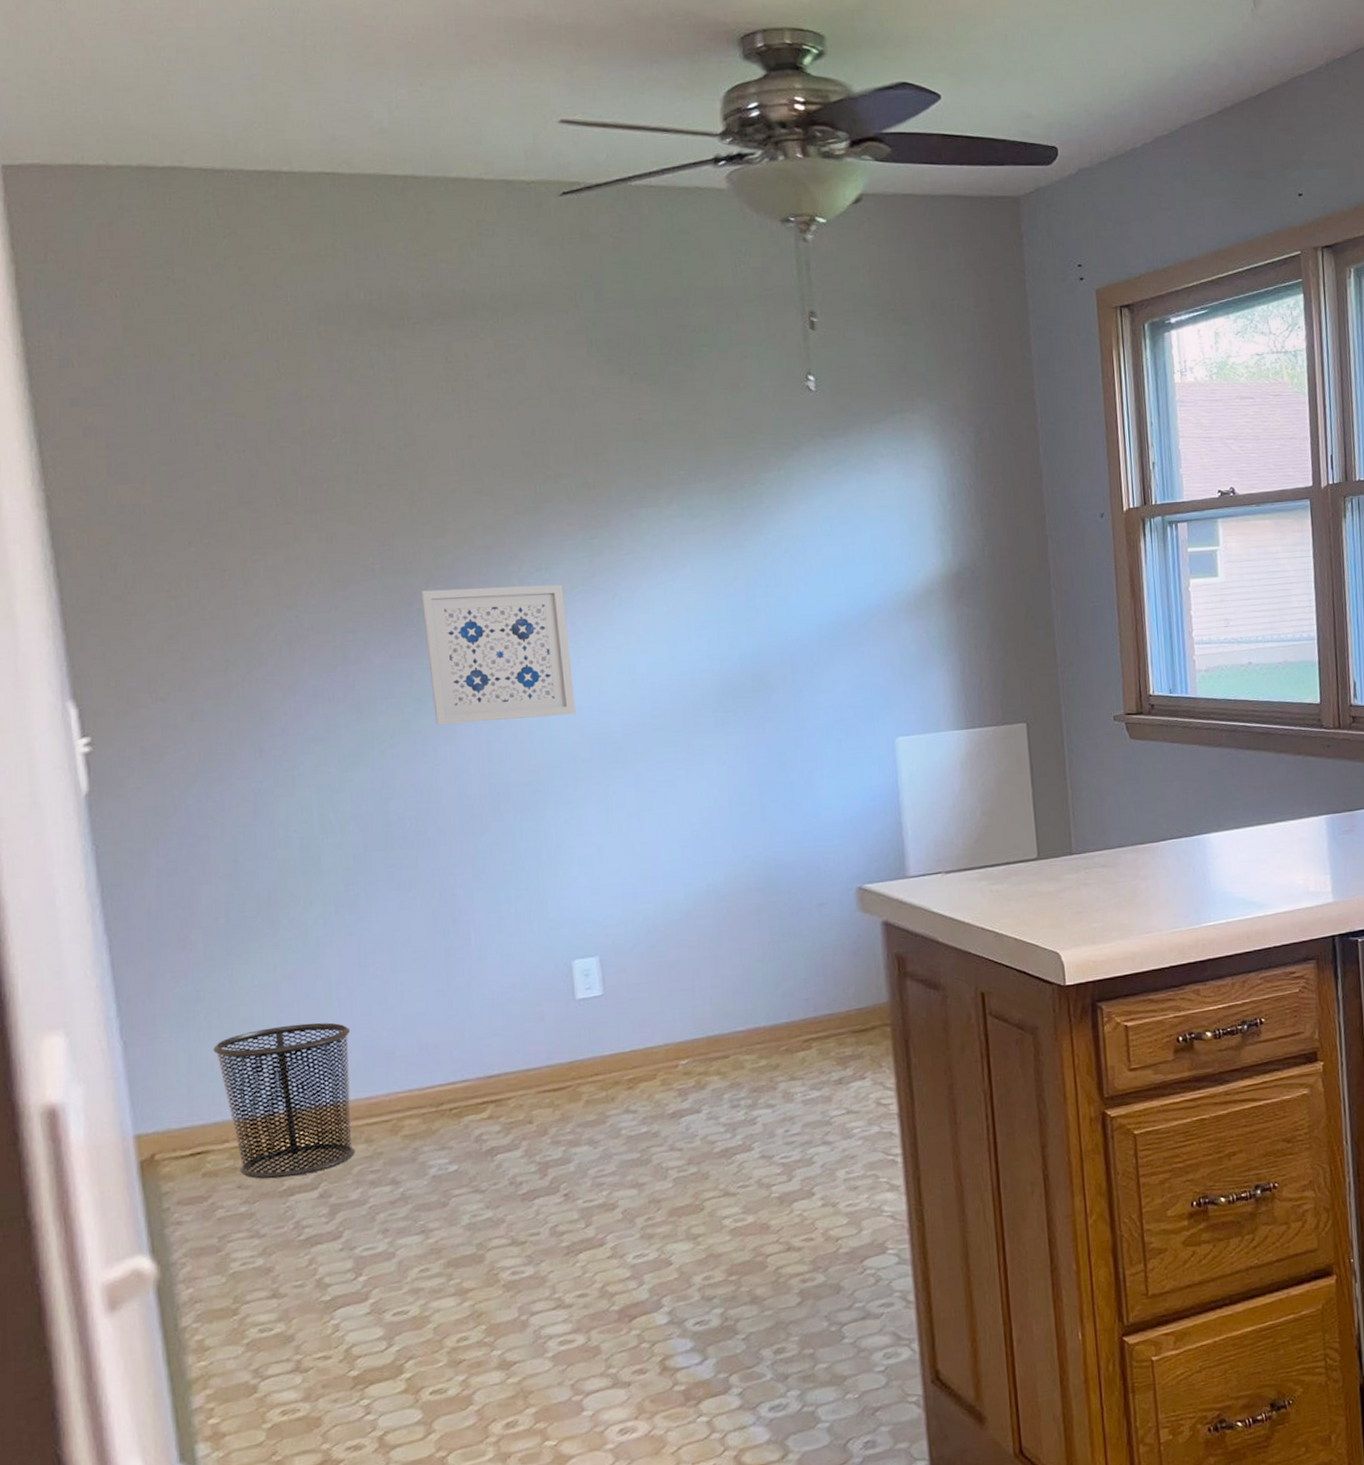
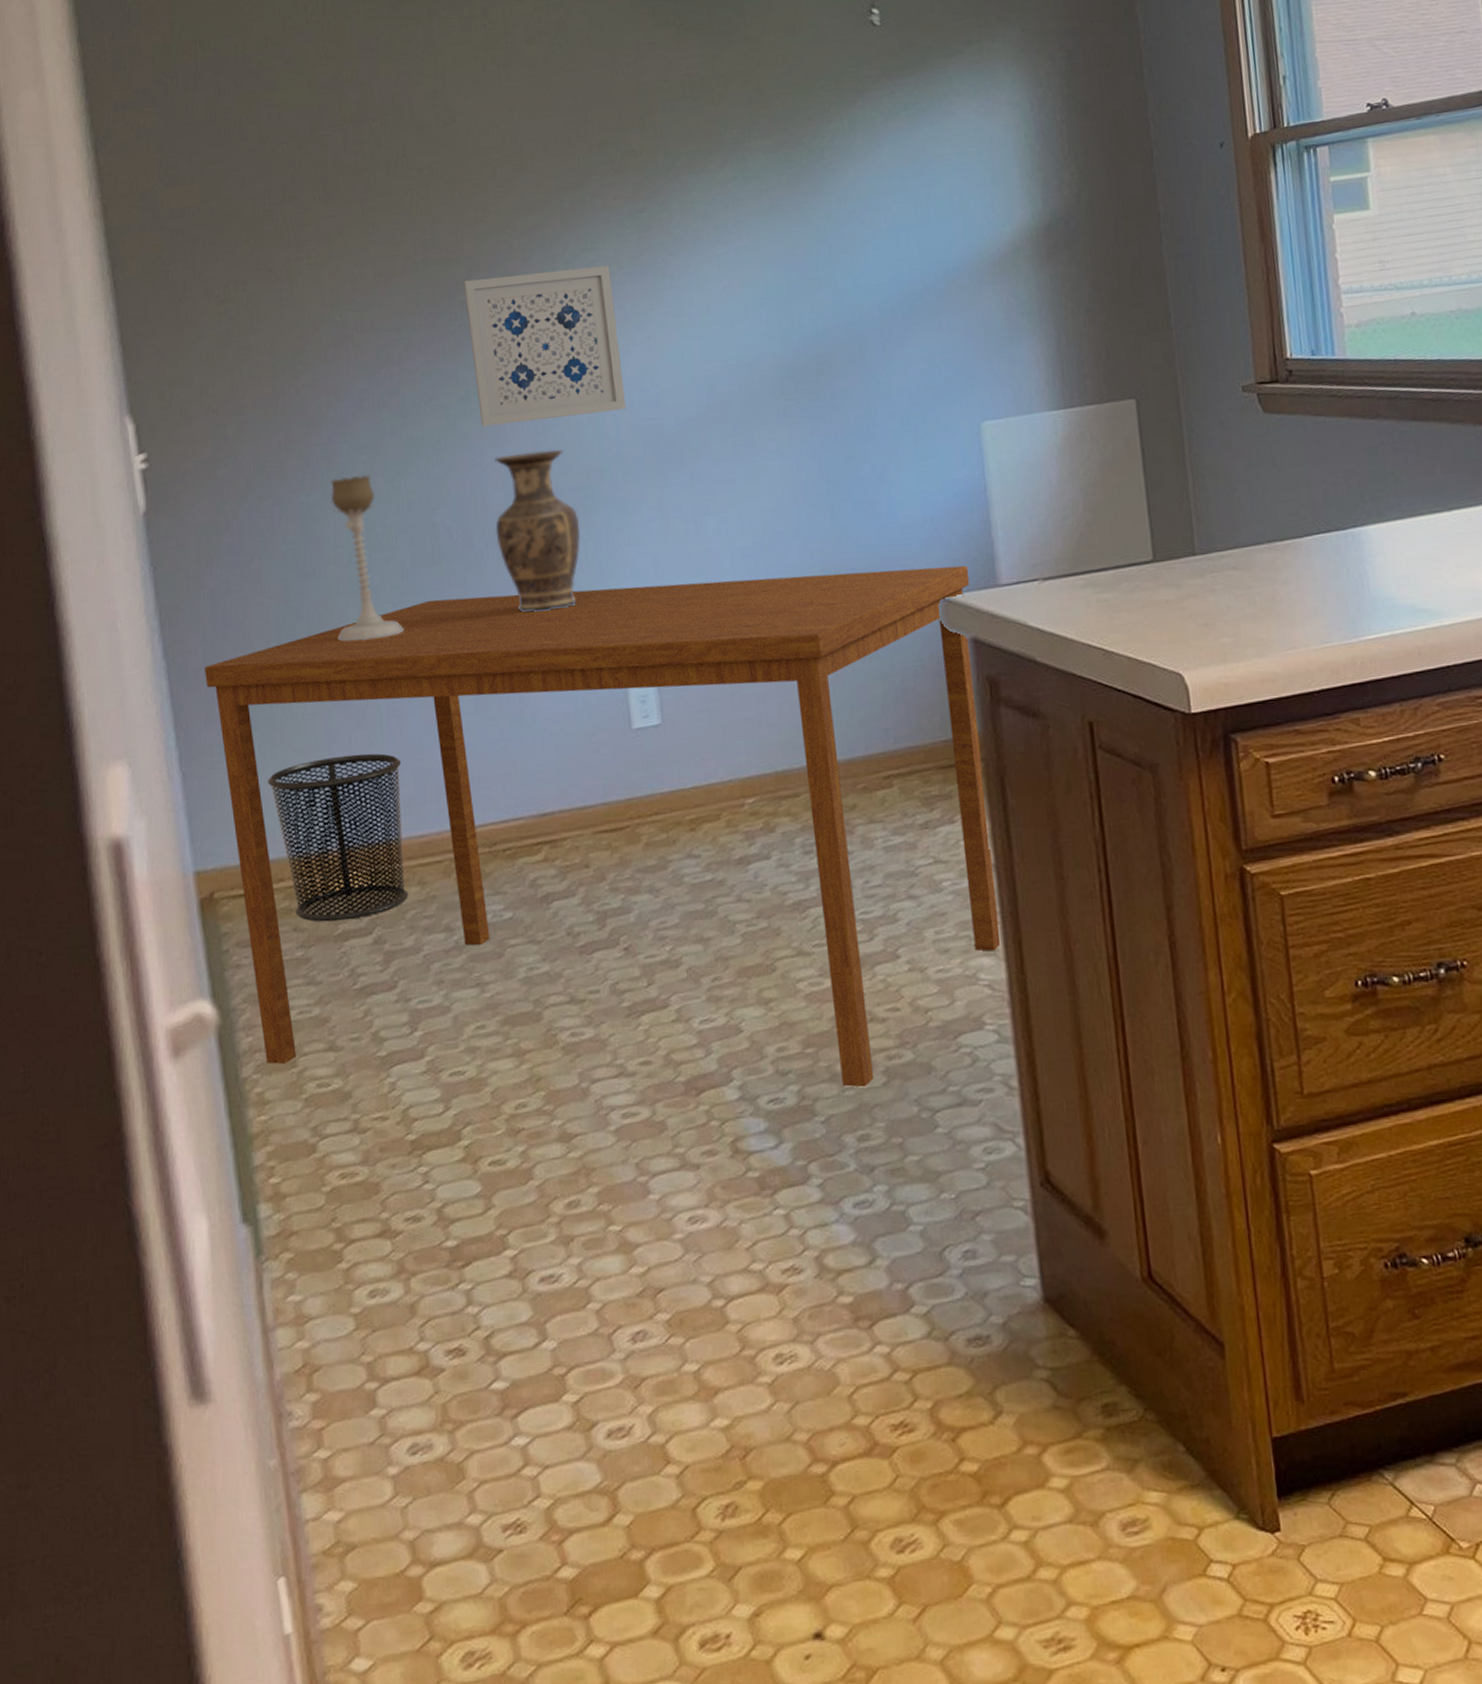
dining table: none [149,859,901,1314] -> present [205,565,1000,1088]
candle holder: none [283,765,356,919] -> present [331,475,404,642]
vase: none [448,748,530,895] -> present [495,449,581,613]

